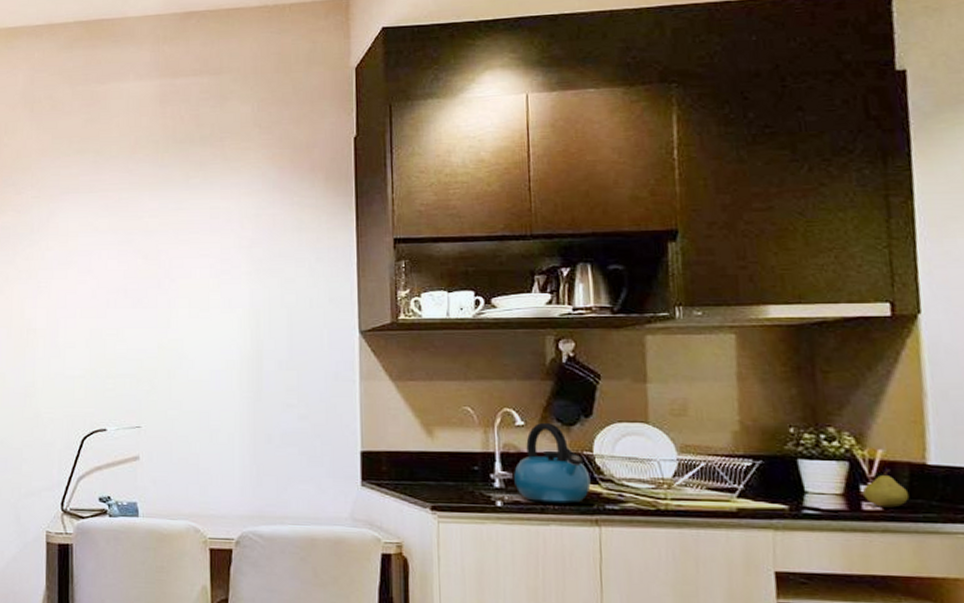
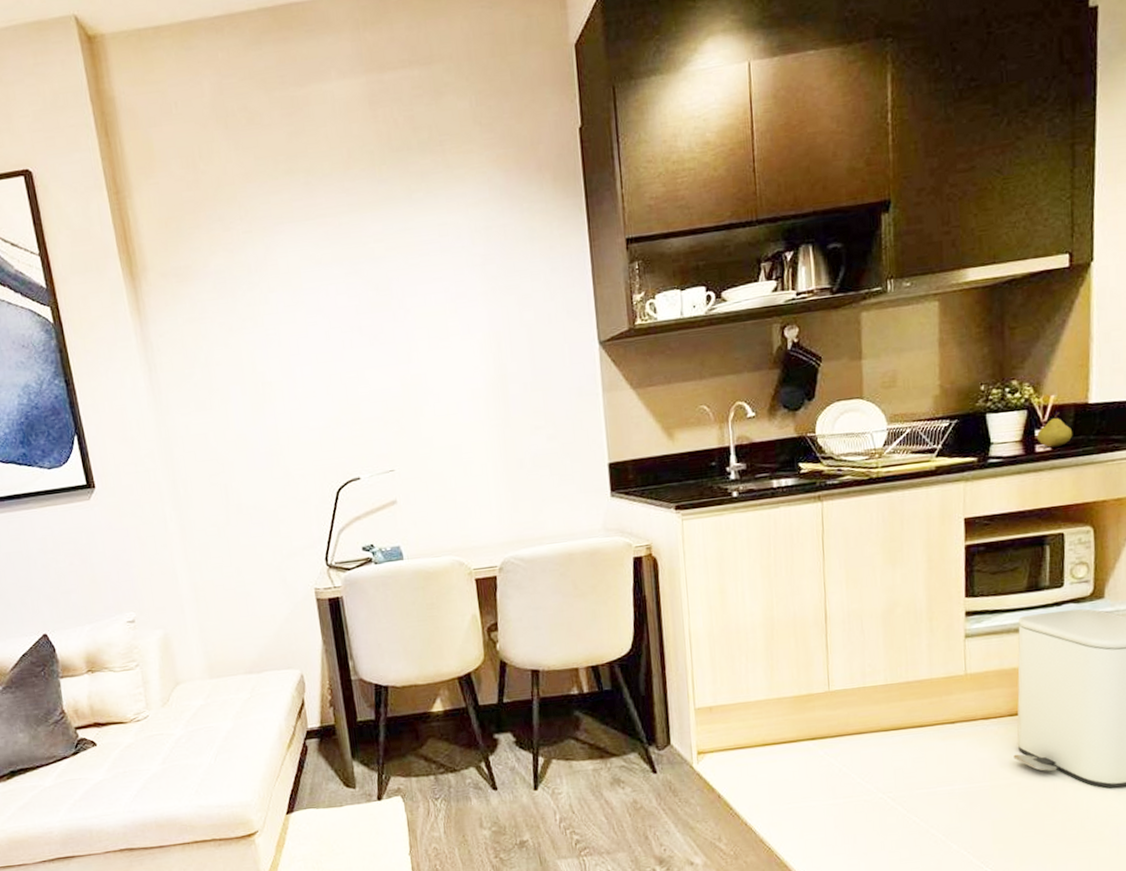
kettle: present [514,422,591,505] -> none [747,410,814,488]

